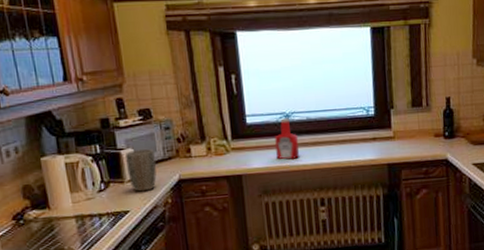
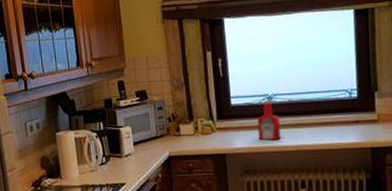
plant pot: present [124,149,157,192] -> none [123,127,150,166]

